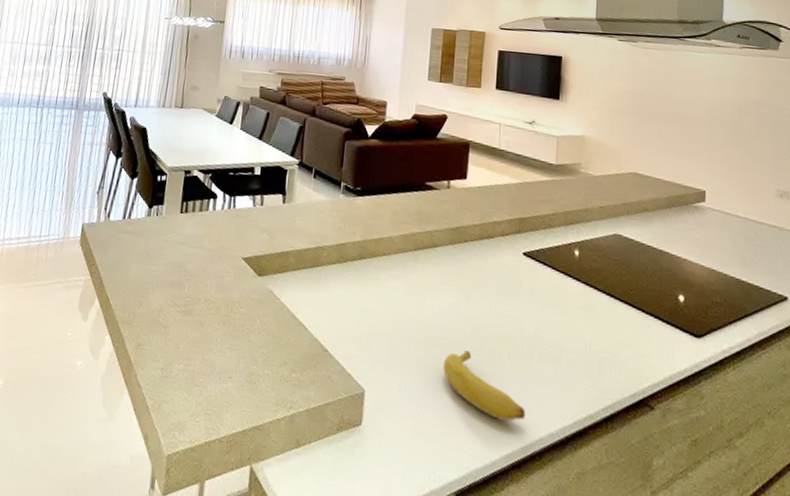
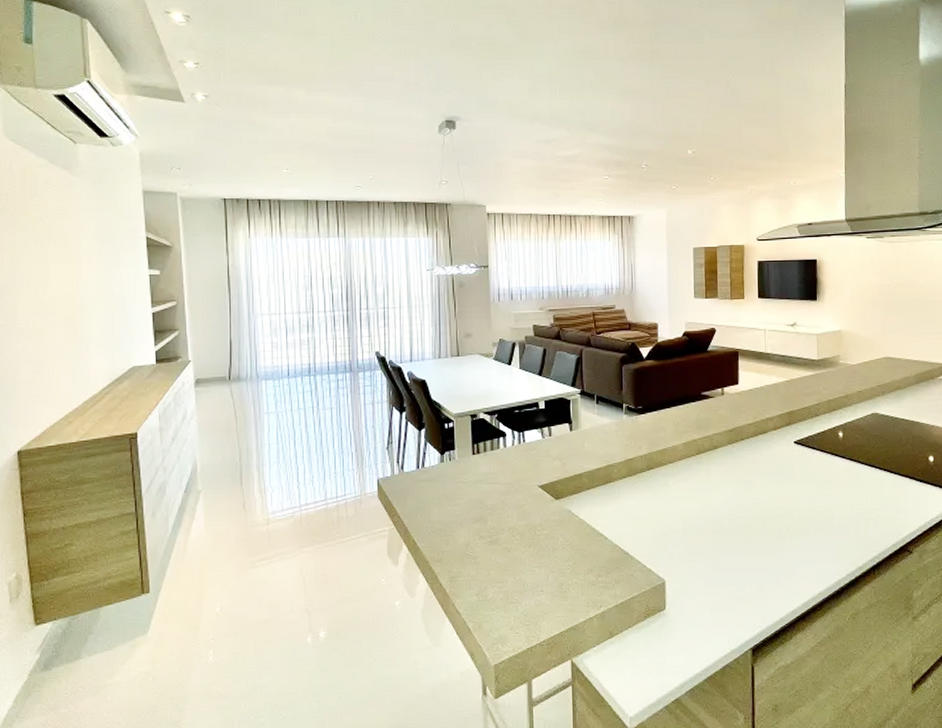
banana: present [442,350,525,421] -> none [731,532,806,584]

